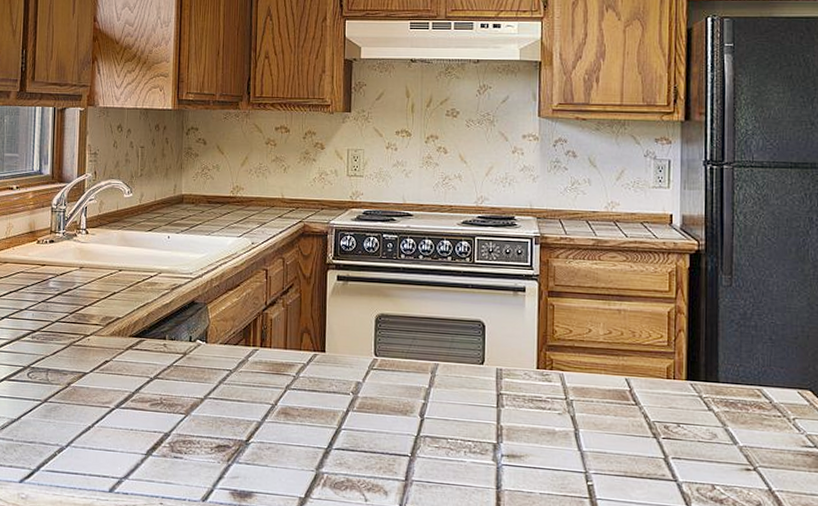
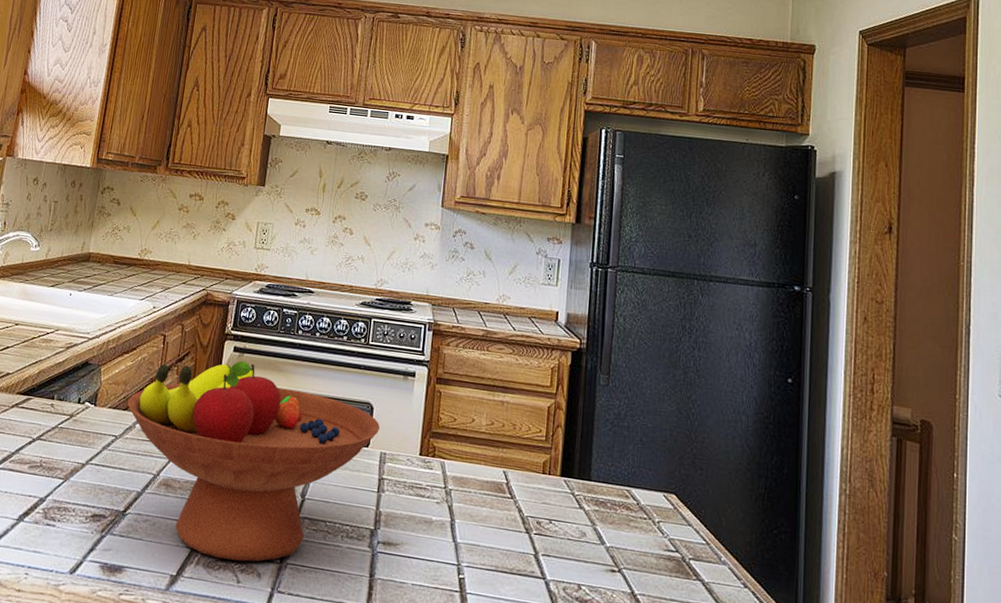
fruit bowl: none [237,288,493,481] -> present [127,360,380,562]

